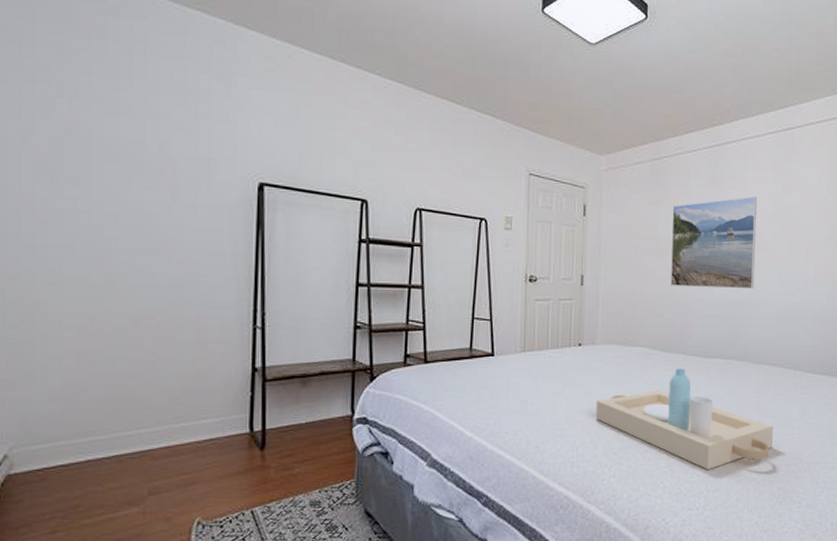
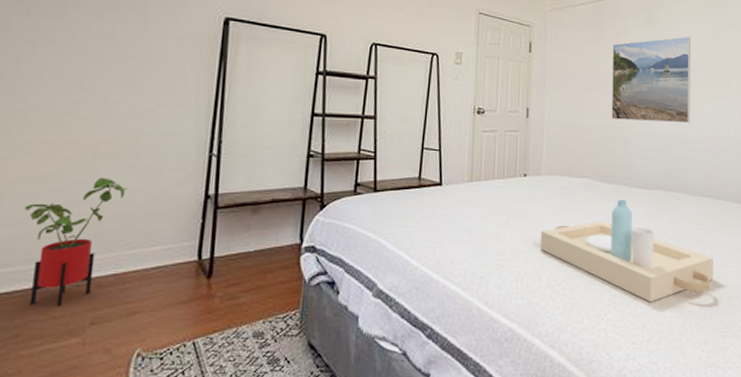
house plant: none [72,351,174,478] -> present [25,177,128,306]

